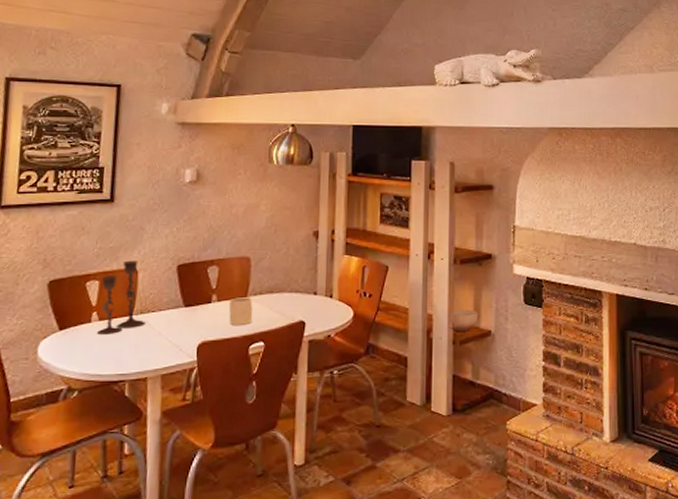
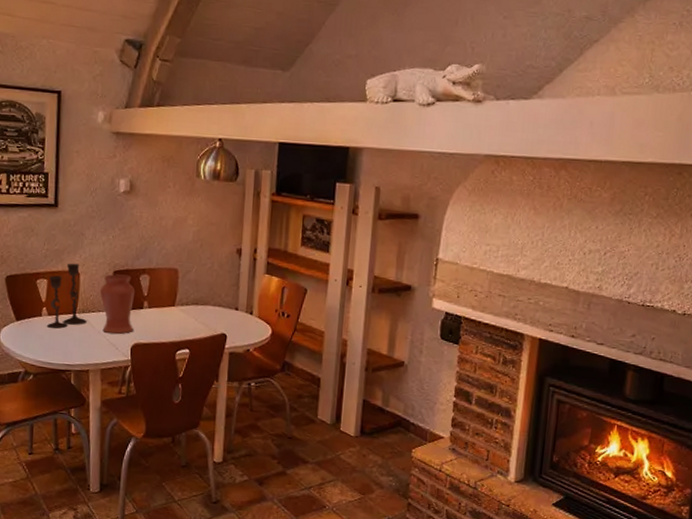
vase: none [161,268,203,334] -> present [99,274,136,334]
mug: present [229,297,253,326] -> none [158,306,180,333]
bowl: present [449,310,479,331] -> none [362,338,393,360]

